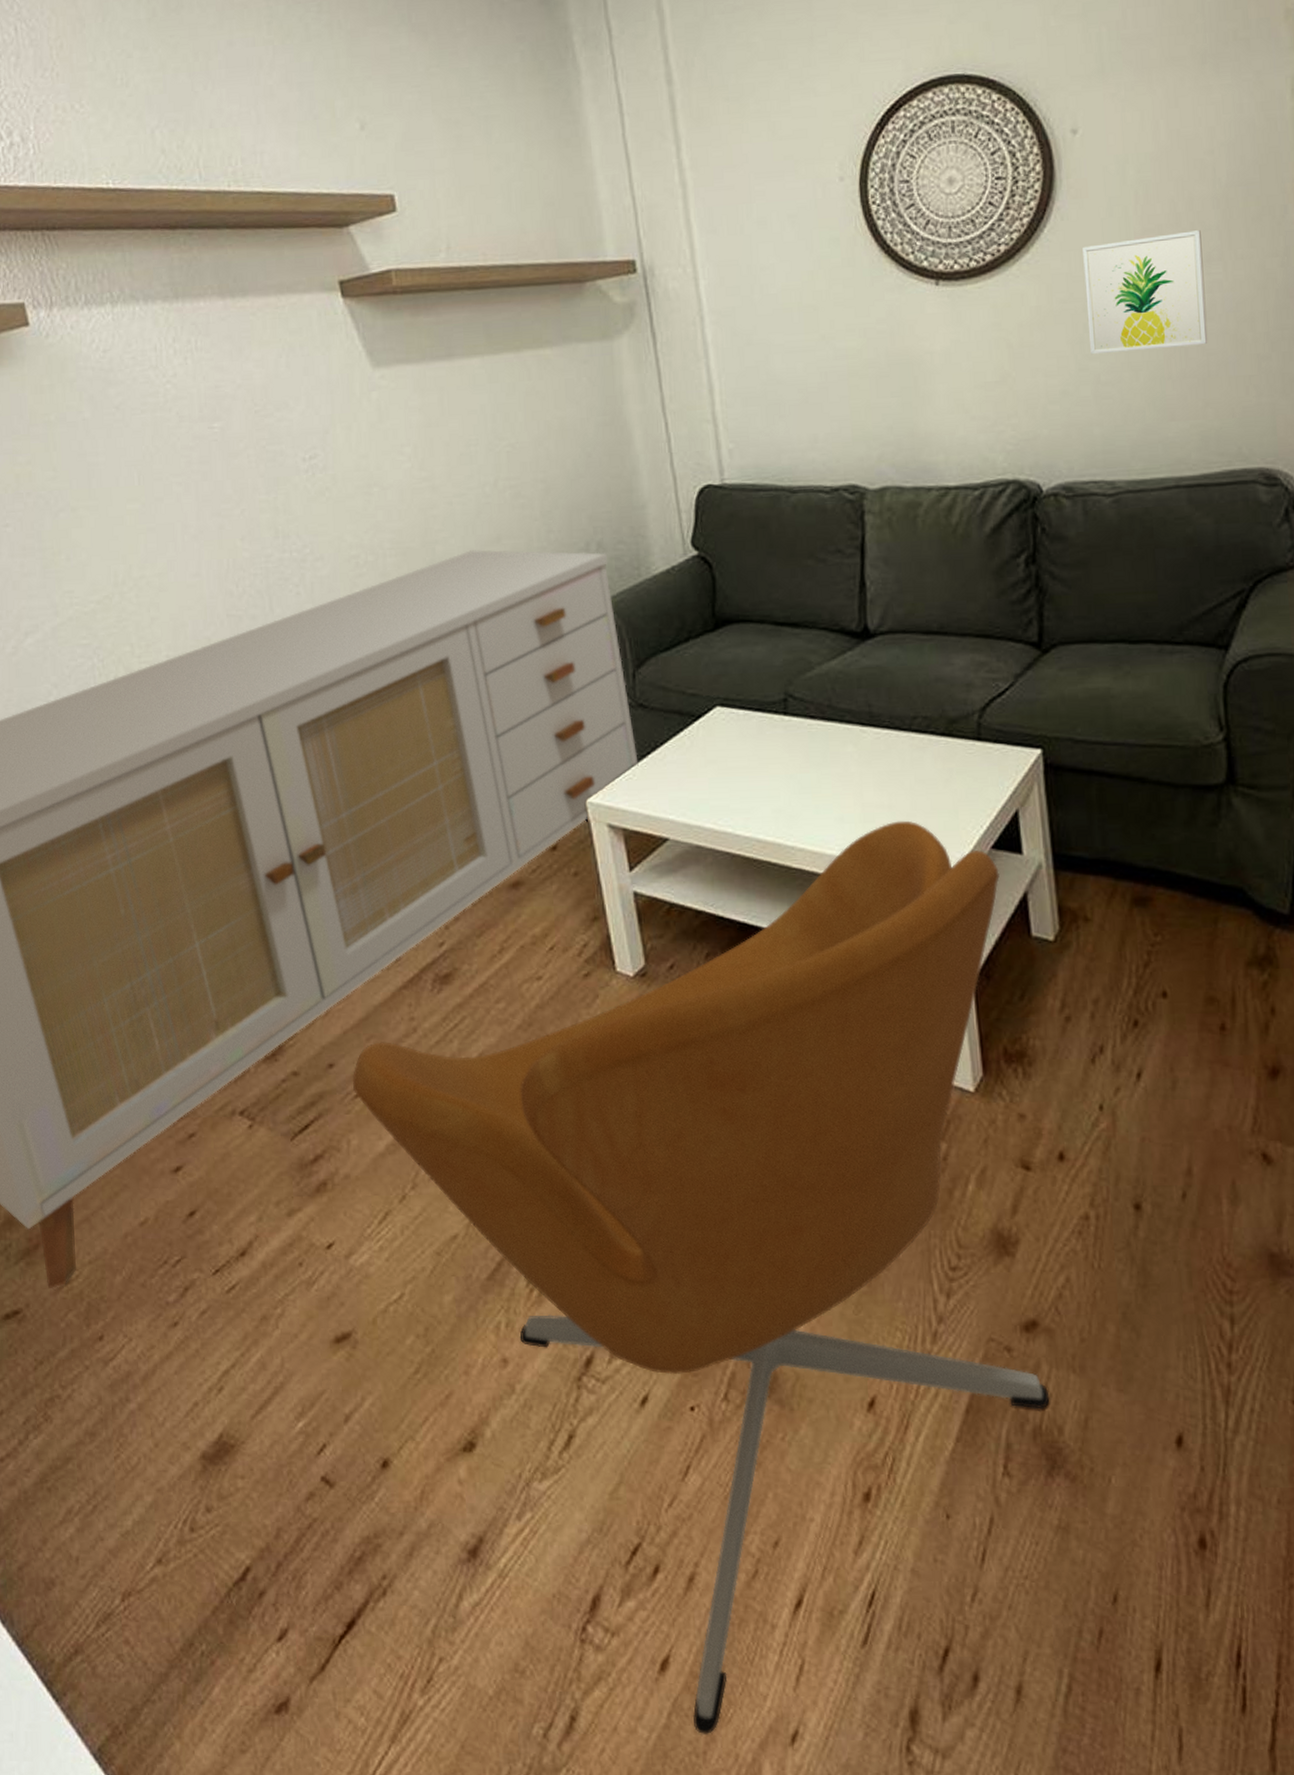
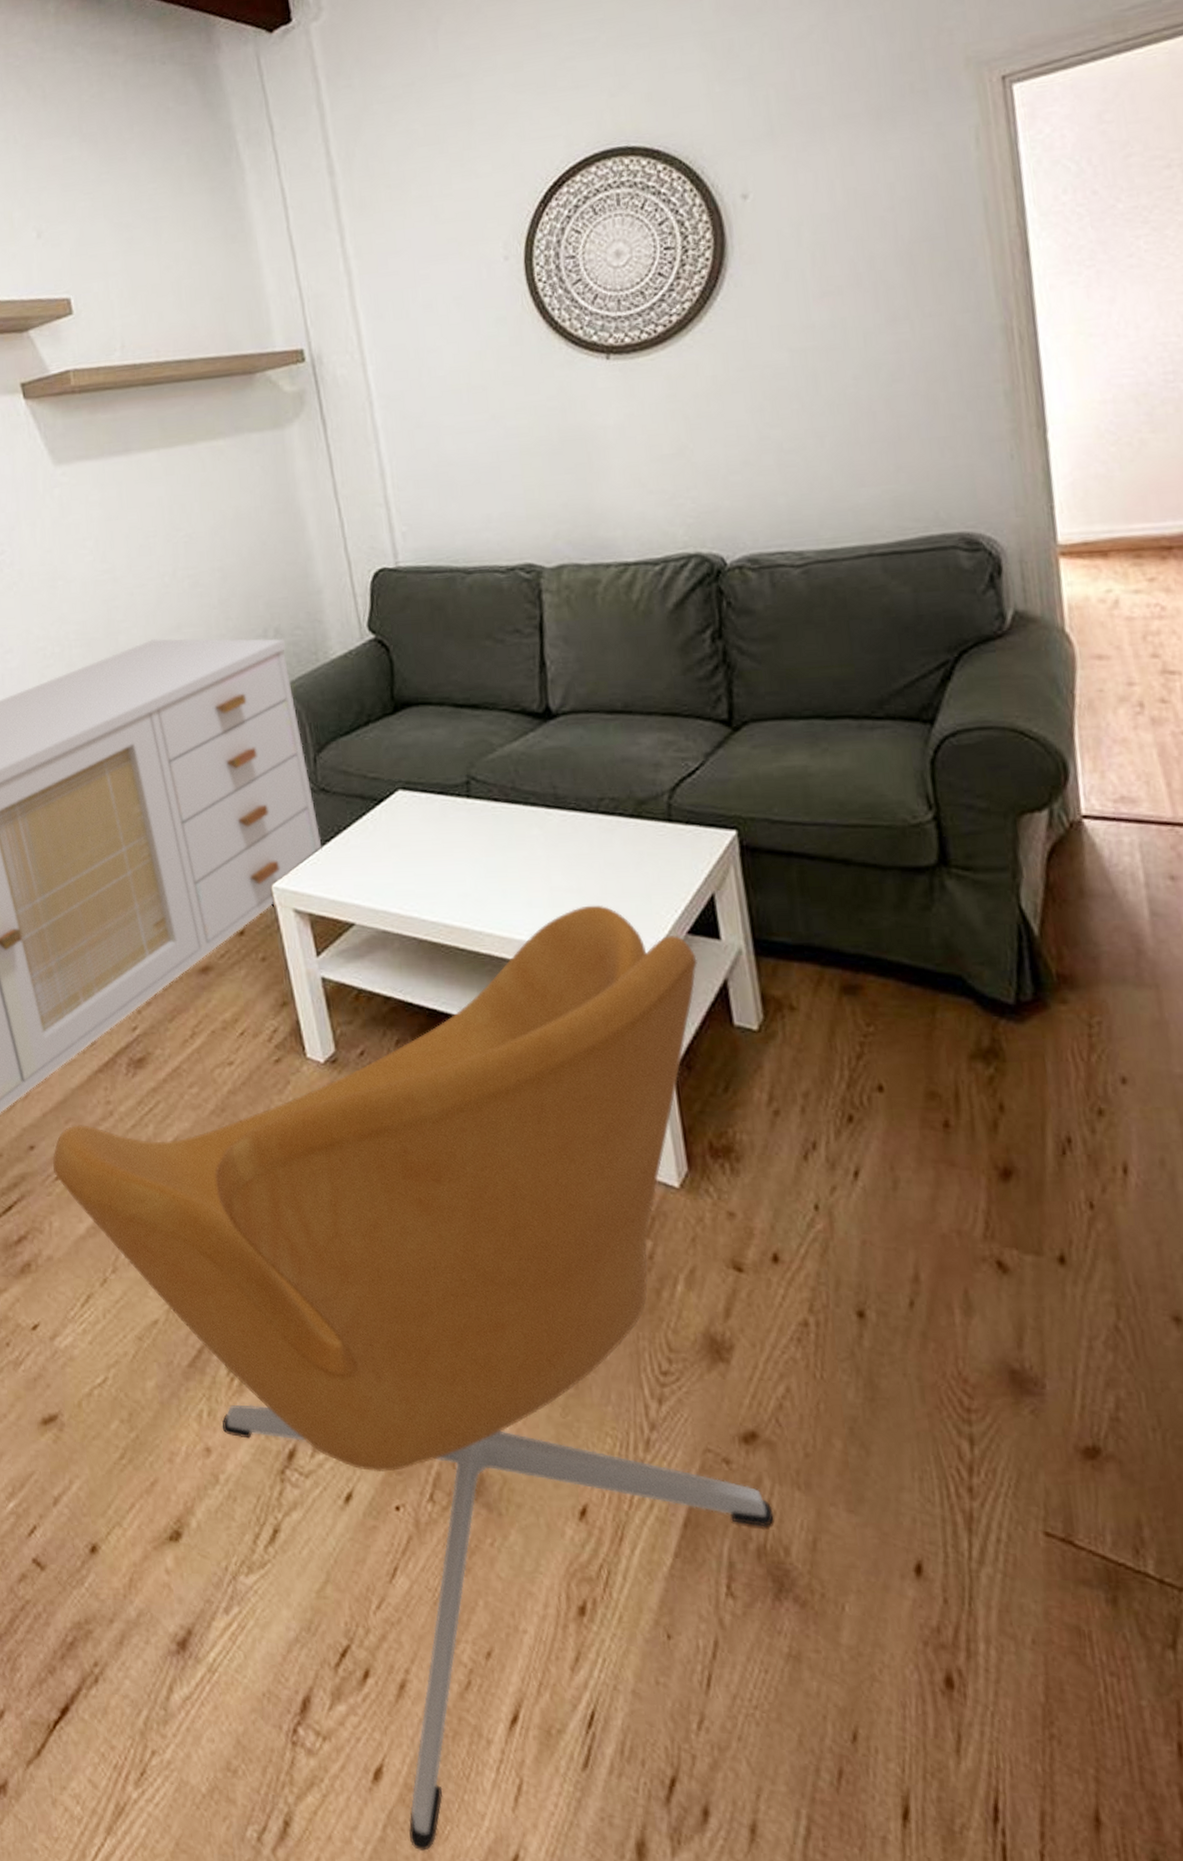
wall art: present [1082,230,1208,355] -> none [758,289,897,423]

